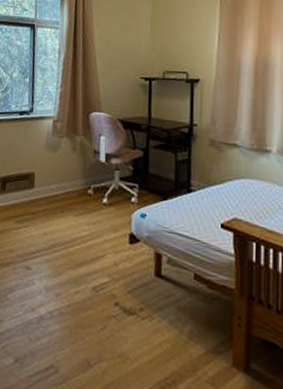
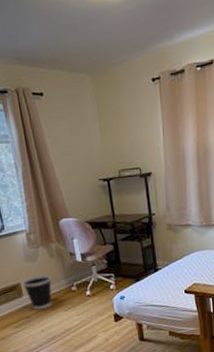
wastebasket: none [37,168,69,208] -> present [22,275,53,310]

